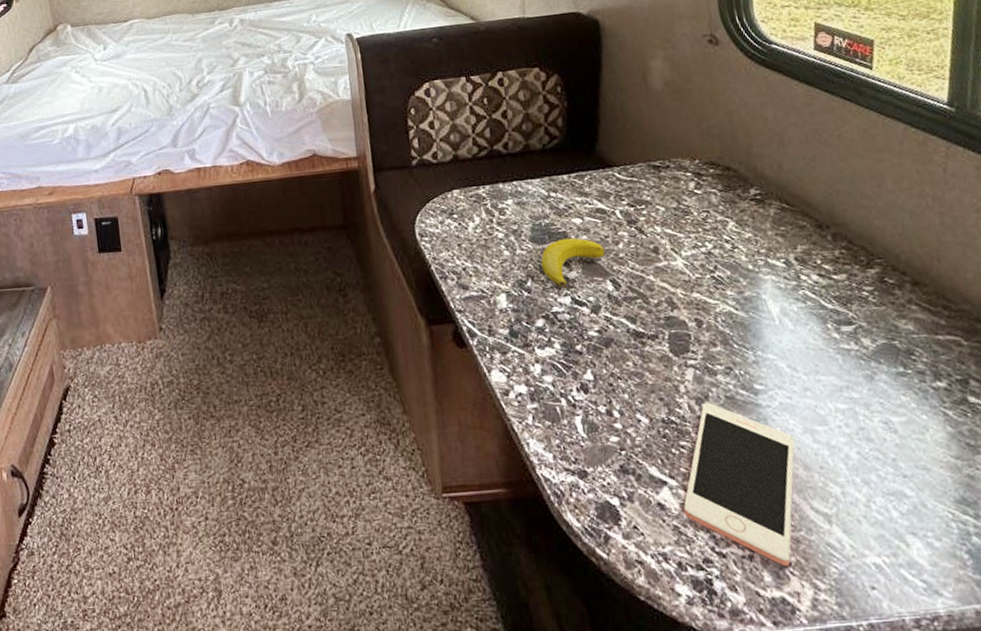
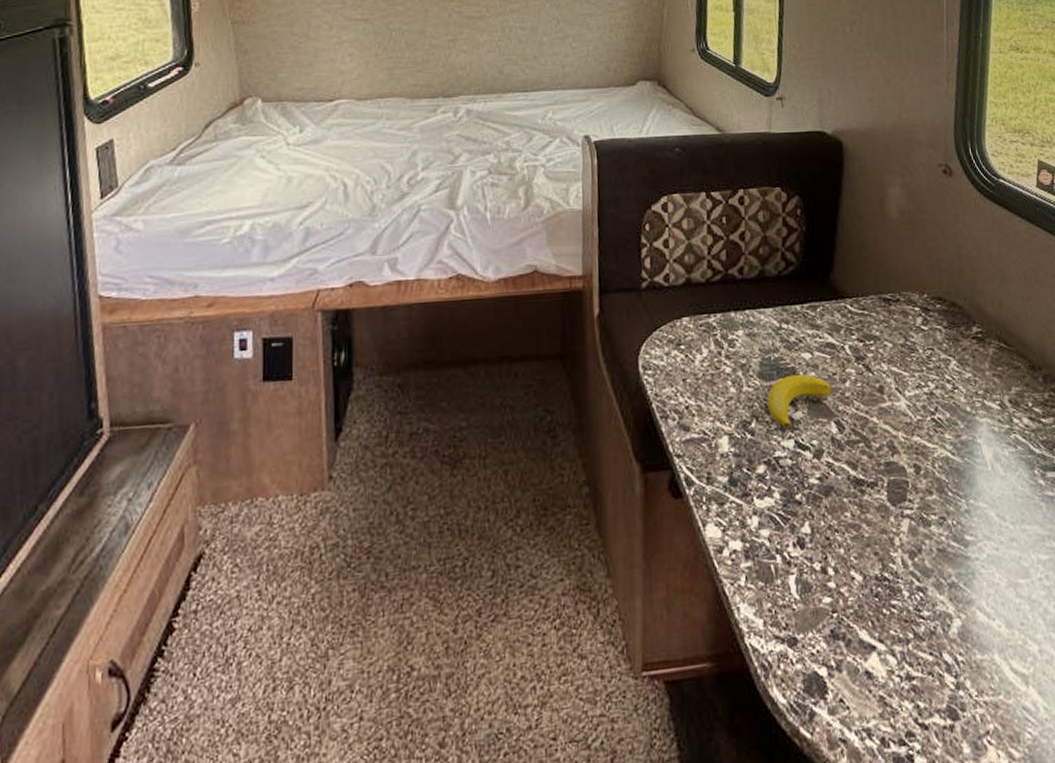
cell phone: present [683,402,795,567] -> none [890,555,999,736]

